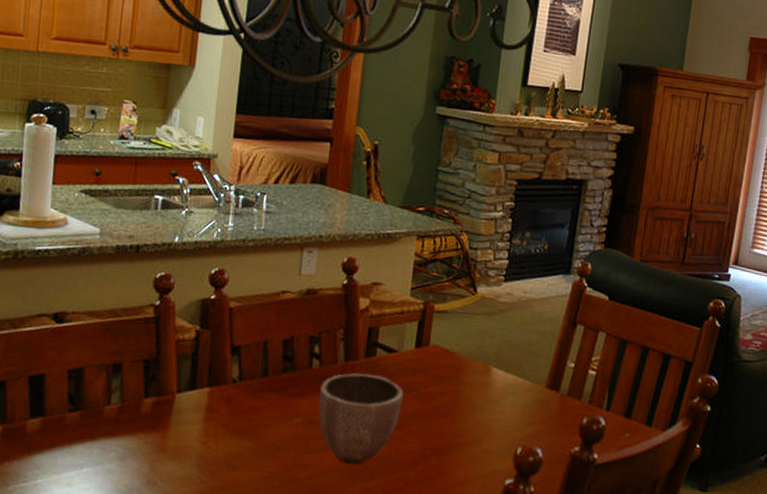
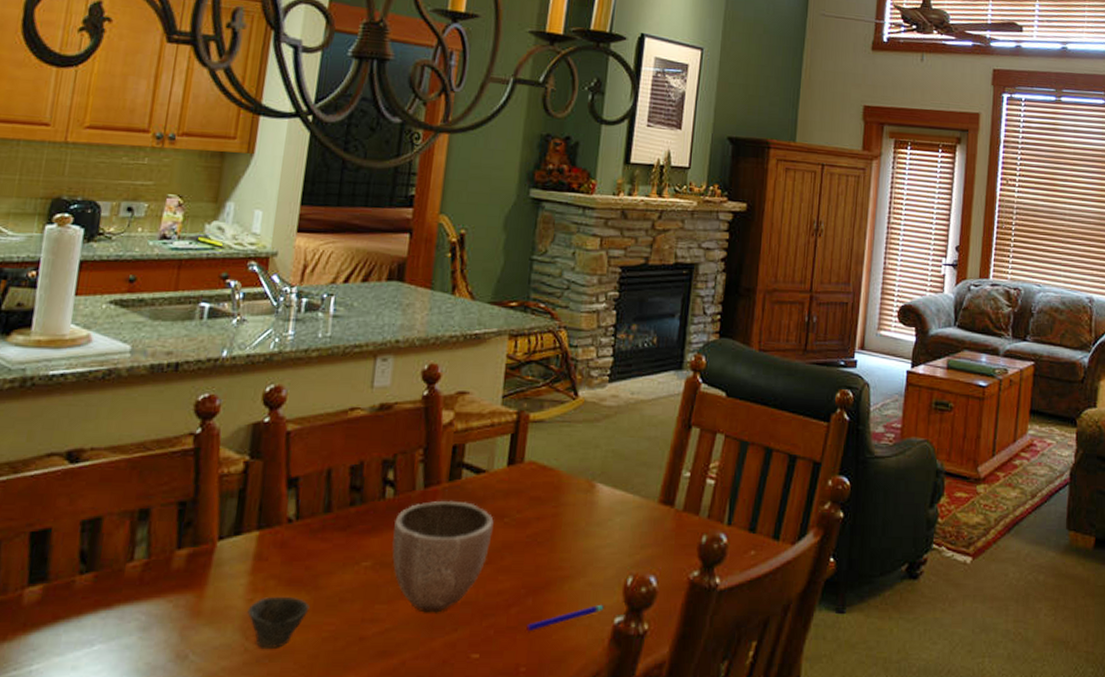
cup: none [202,441,252,482] -> present [247,596,310,648]
pen: none [429,468,497,486] -> present [525,604,604,632]

